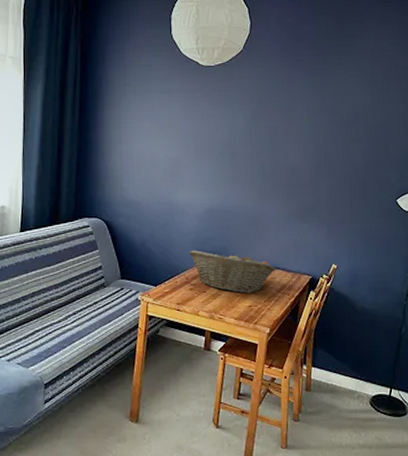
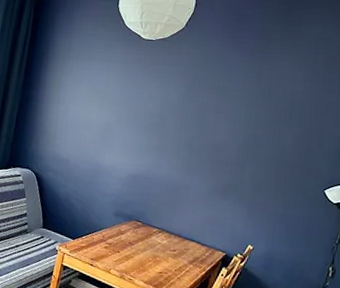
fruit basket: present [188,250,275,294] -> none [108,211,190,261]

